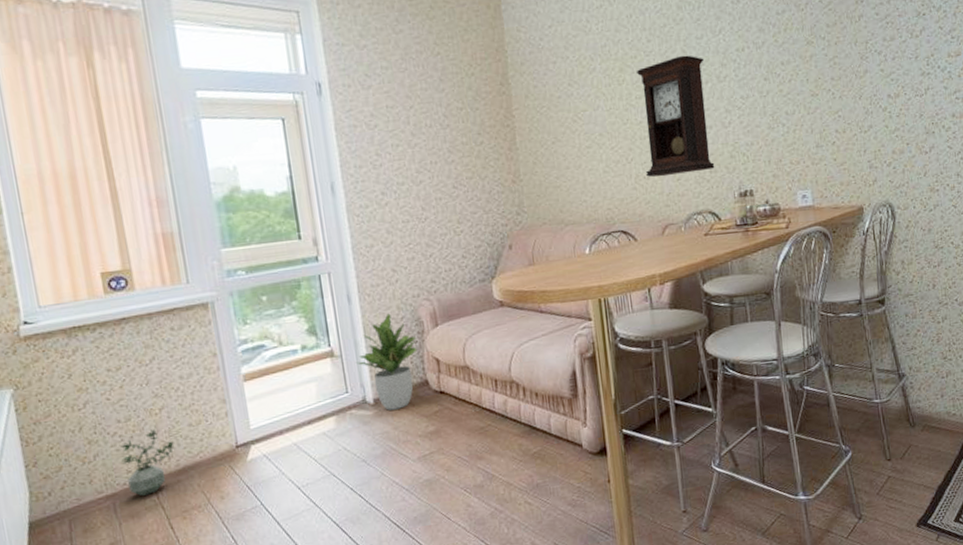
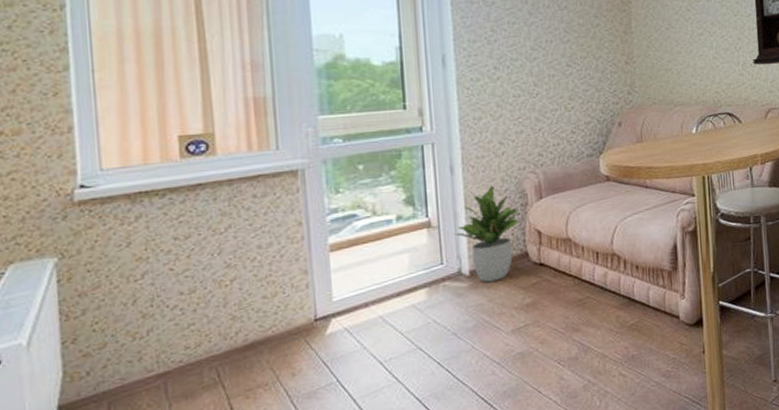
potted plant: present [121,429,174,497] -> none [180,302,244,375]

